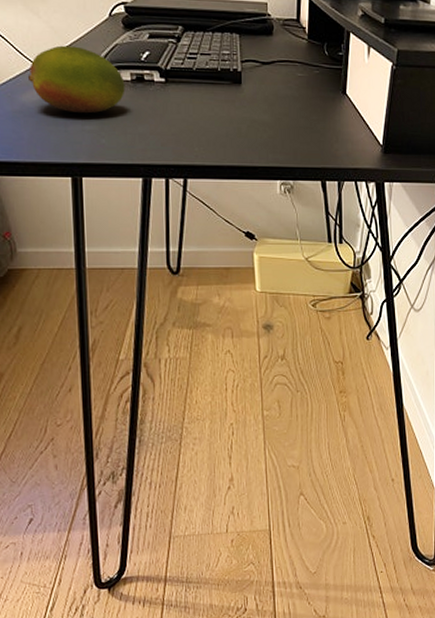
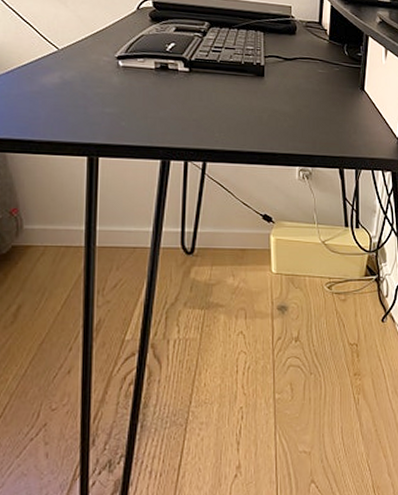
fruit: present [27,45,125,114] -> none [49,33,149,98]

